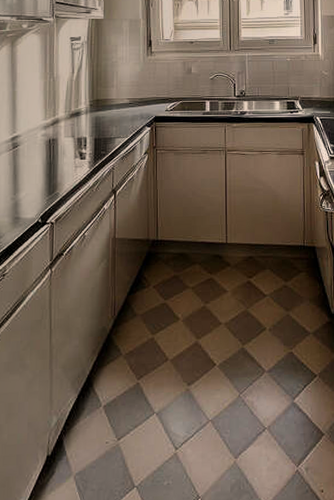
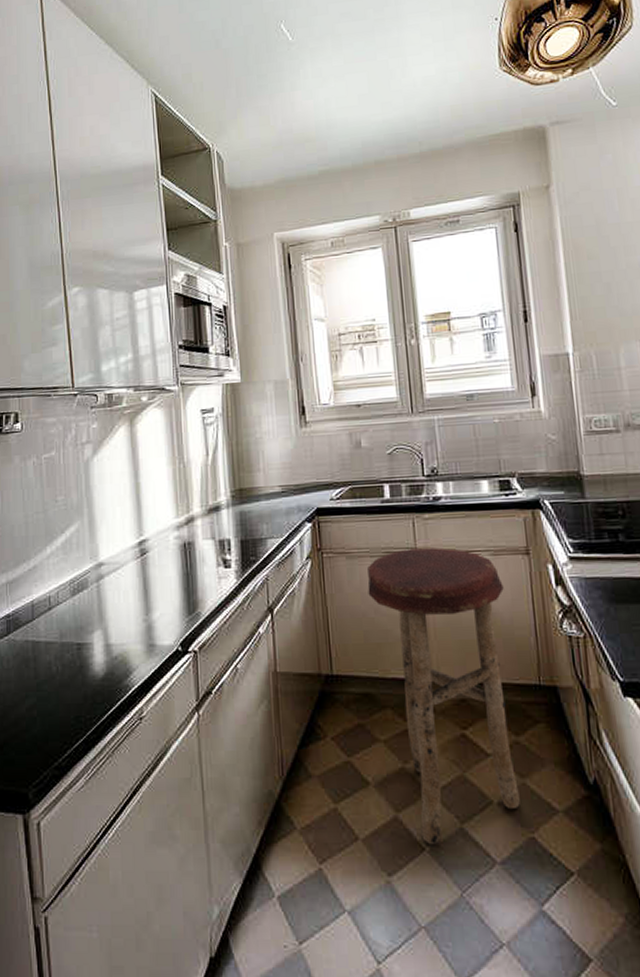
stool: none [188,148,285,362] -> present [367,547,520,845]

